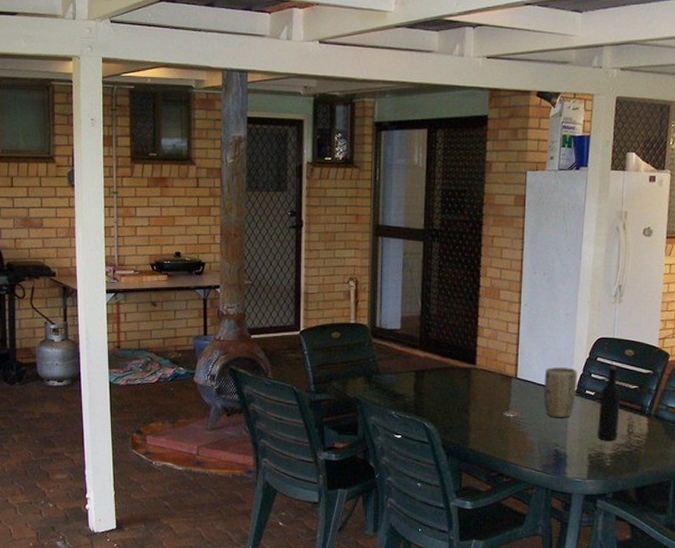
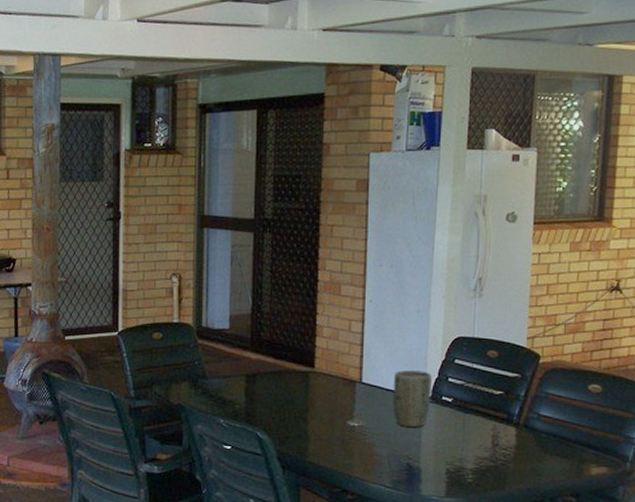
wine bottle: present [597,366,622,441] -> none [456,369,484,454]

